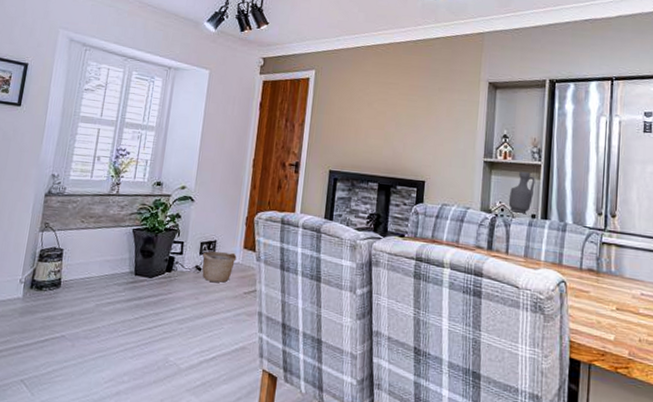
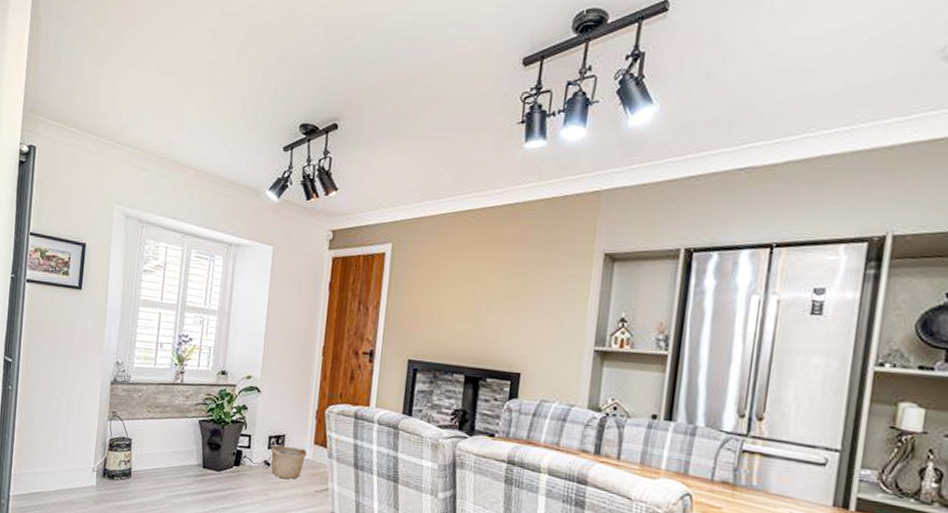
ceramic jug: present [508,171,535,214] -> none [623,362,659,413]

